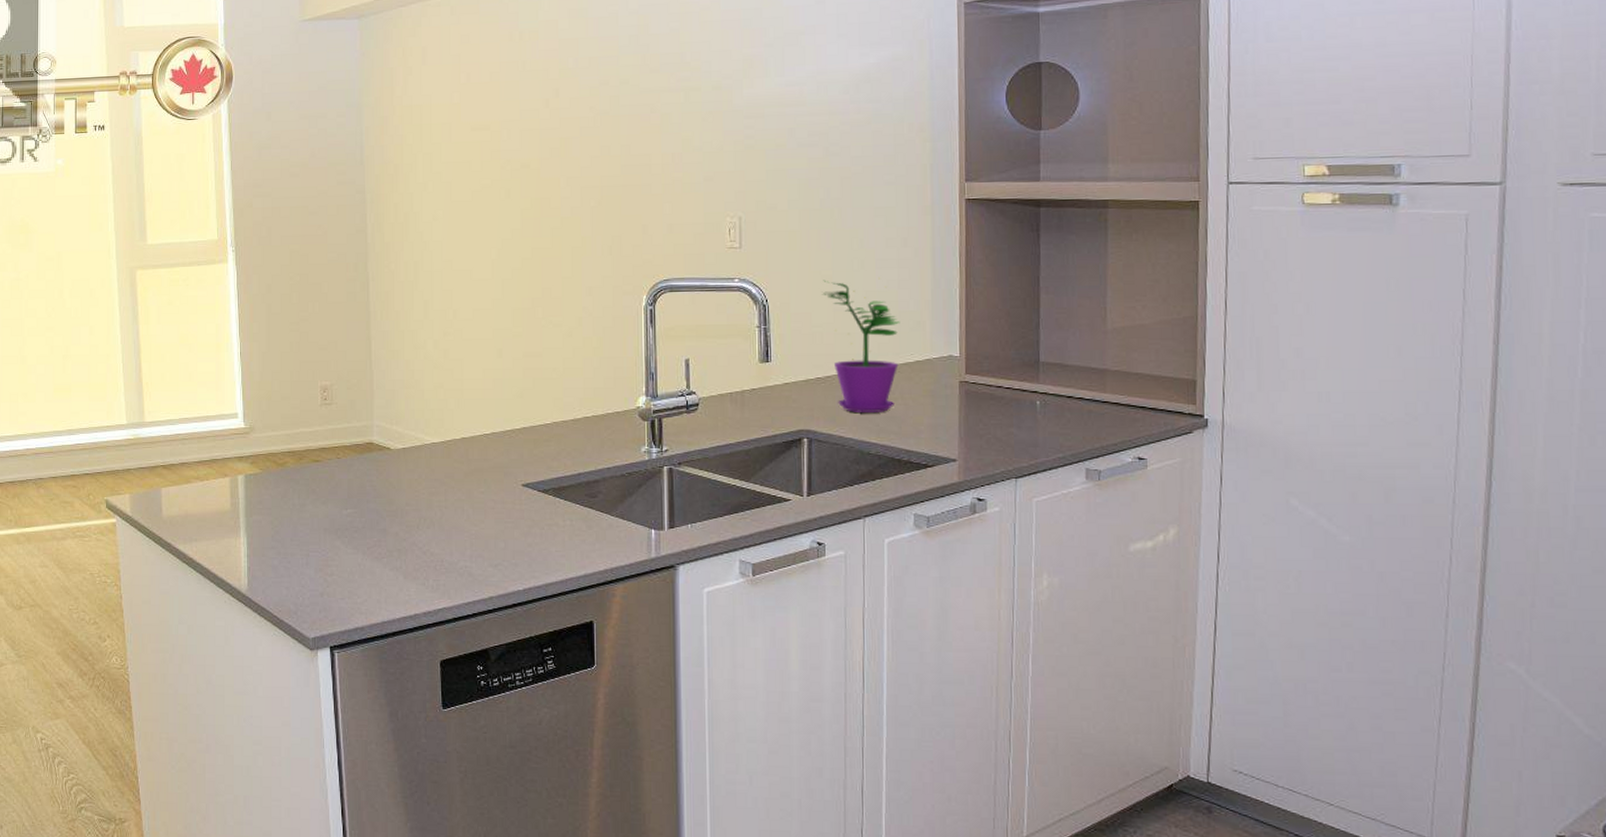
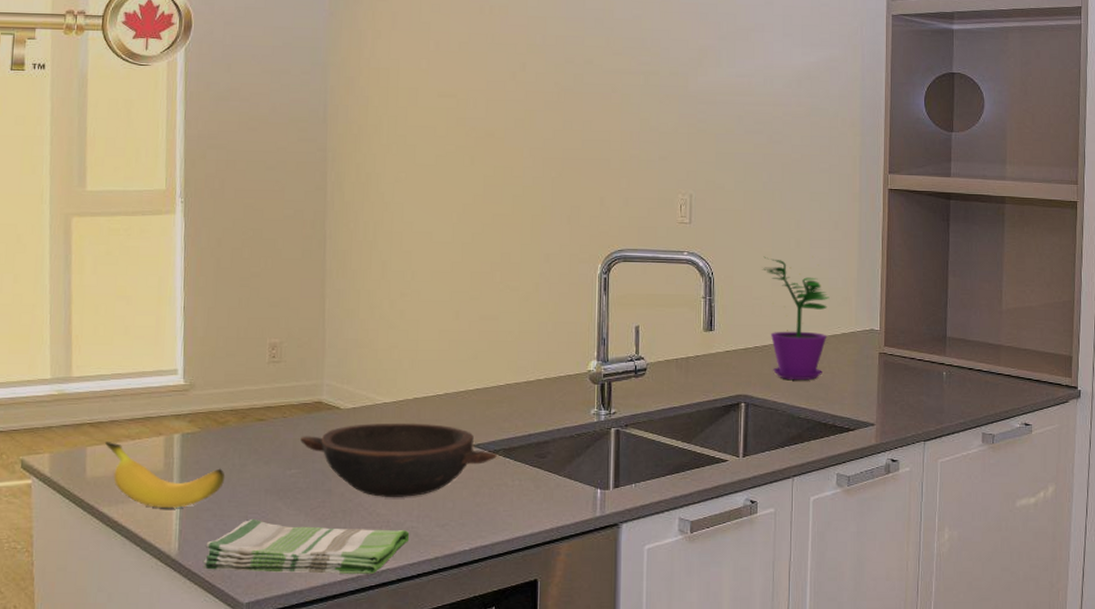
banana: none [178,483,287,546] -> present [105,442,225,508]
dish towel: none [270,556,464,612] -> present [202,518,410,574]
bowl: none [355,463,547,537] -> present [300,423,497,497]

